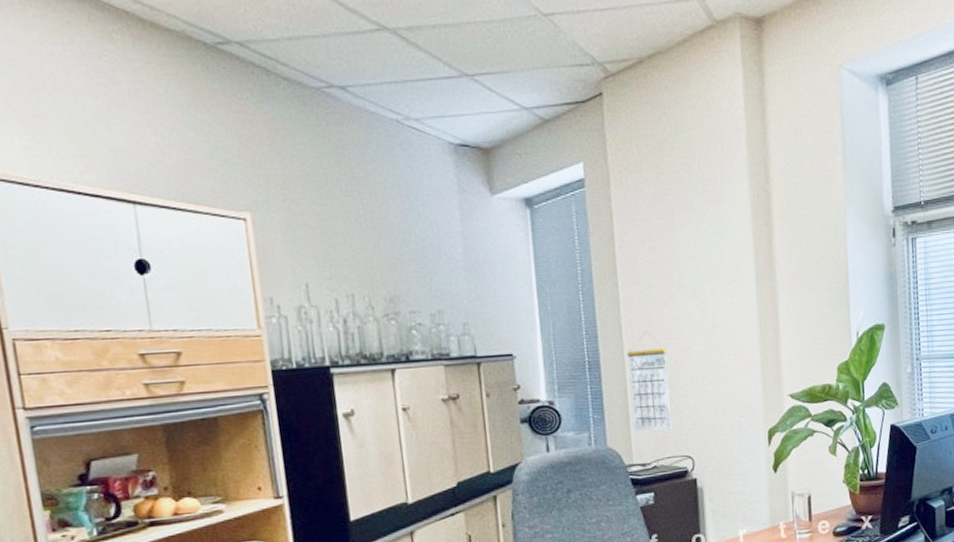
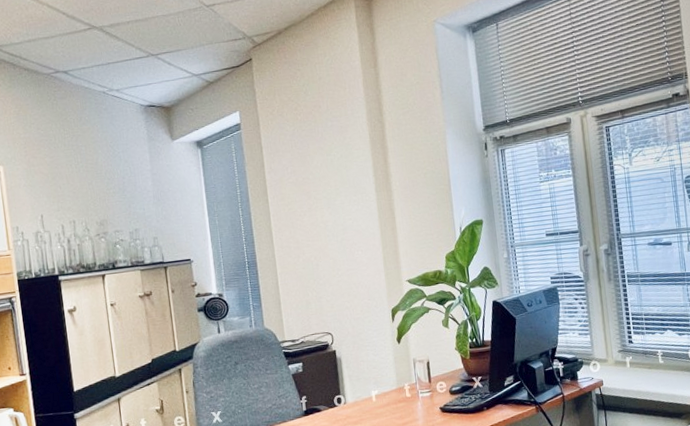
calendar: present [627,331,672,431] -> none [277,236,314,314]

